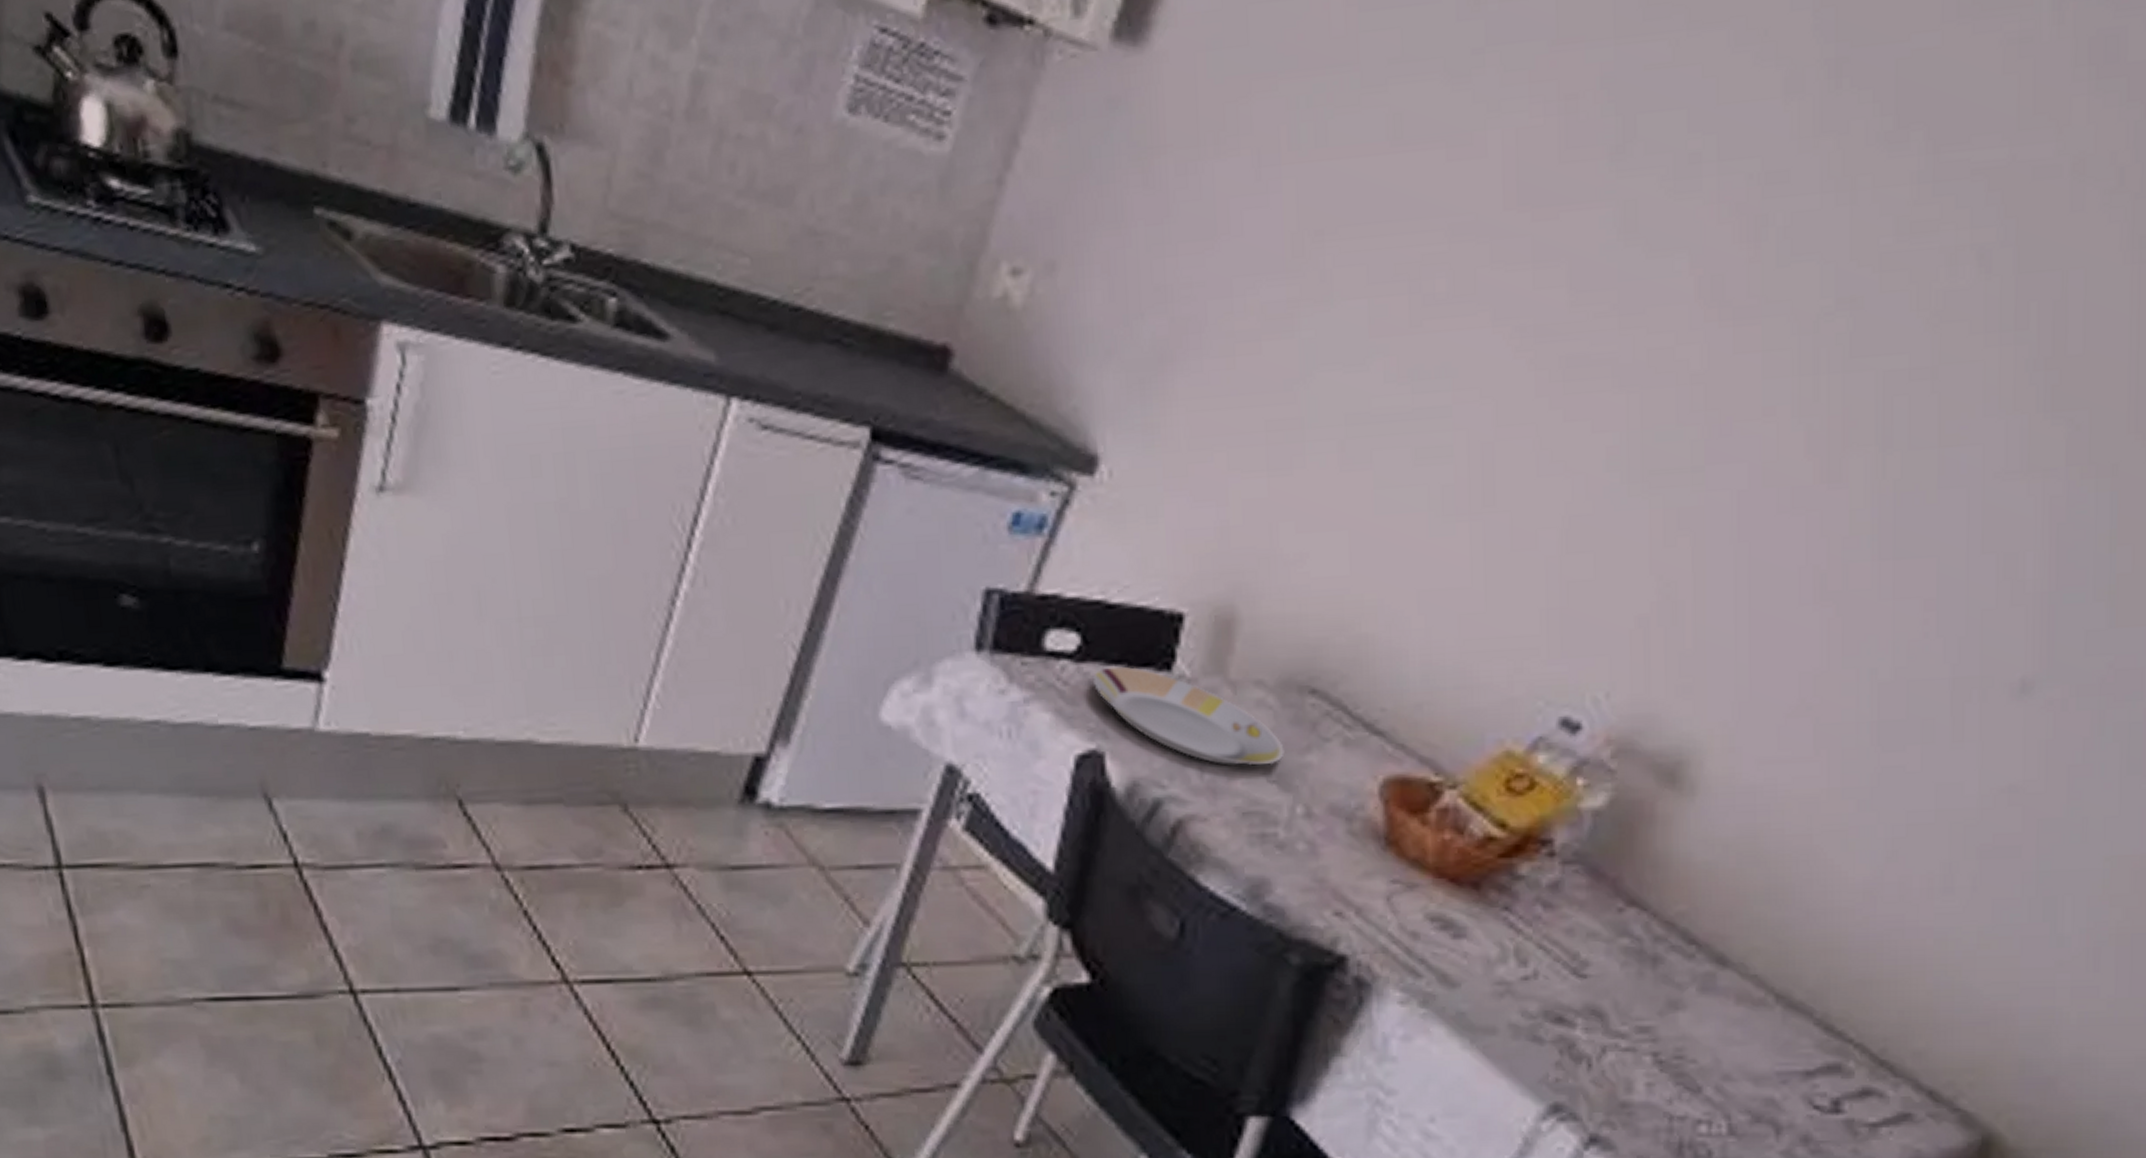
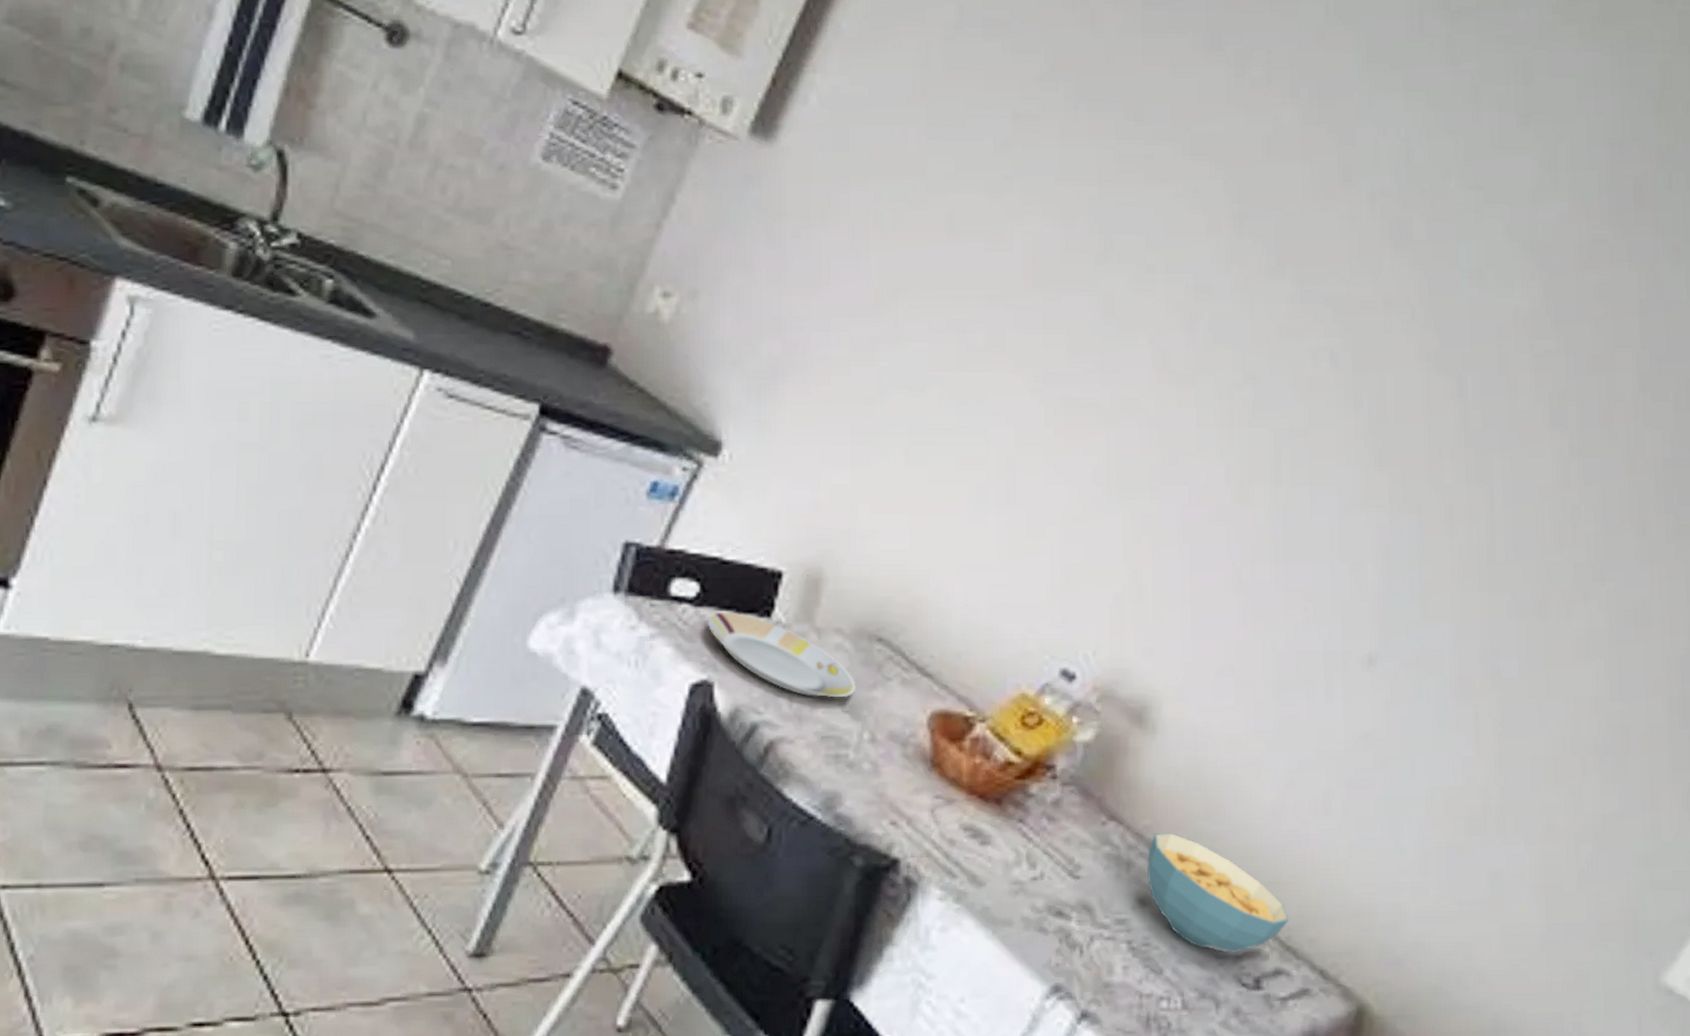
cereal bowl: none [1680,919,1885,1069] -> present [1146,832,1289,953]

